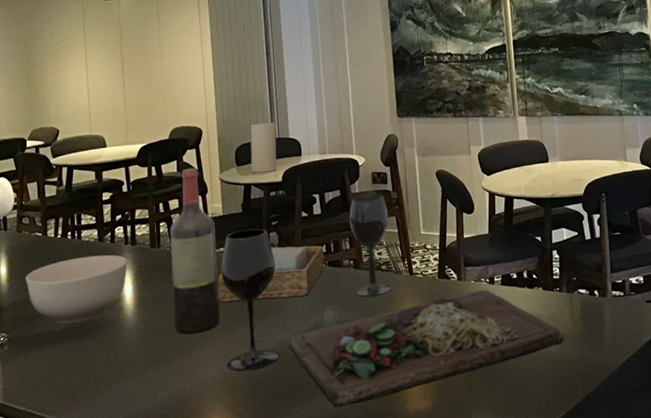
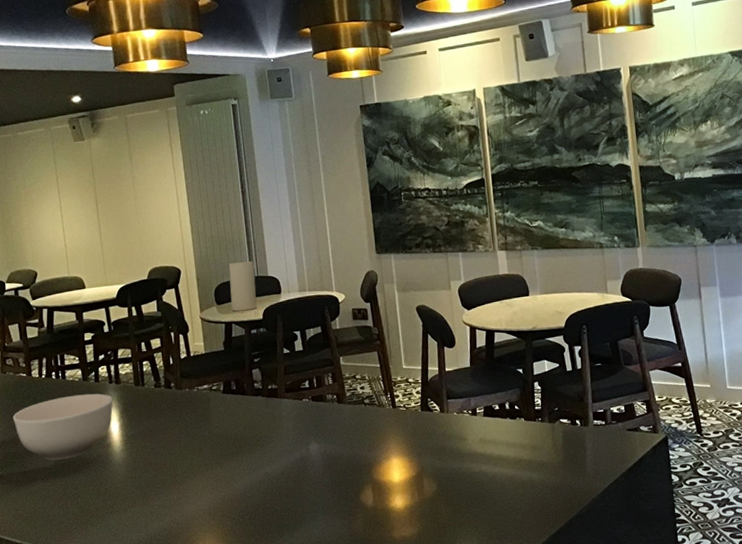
wine bottle: present [170,167,220,335] -> none [153,307,207,469]
napkin holder: present [218,245,324,303] -> none [203,381,308,438]
wineglass: present [221,228,280,372] -> none [205,365,267,504]
cutting board: present [288,289,564,408] -> none [275,421,546,536]
wine glass: present [349,194,392,298] -> none [330,329,375,431]

